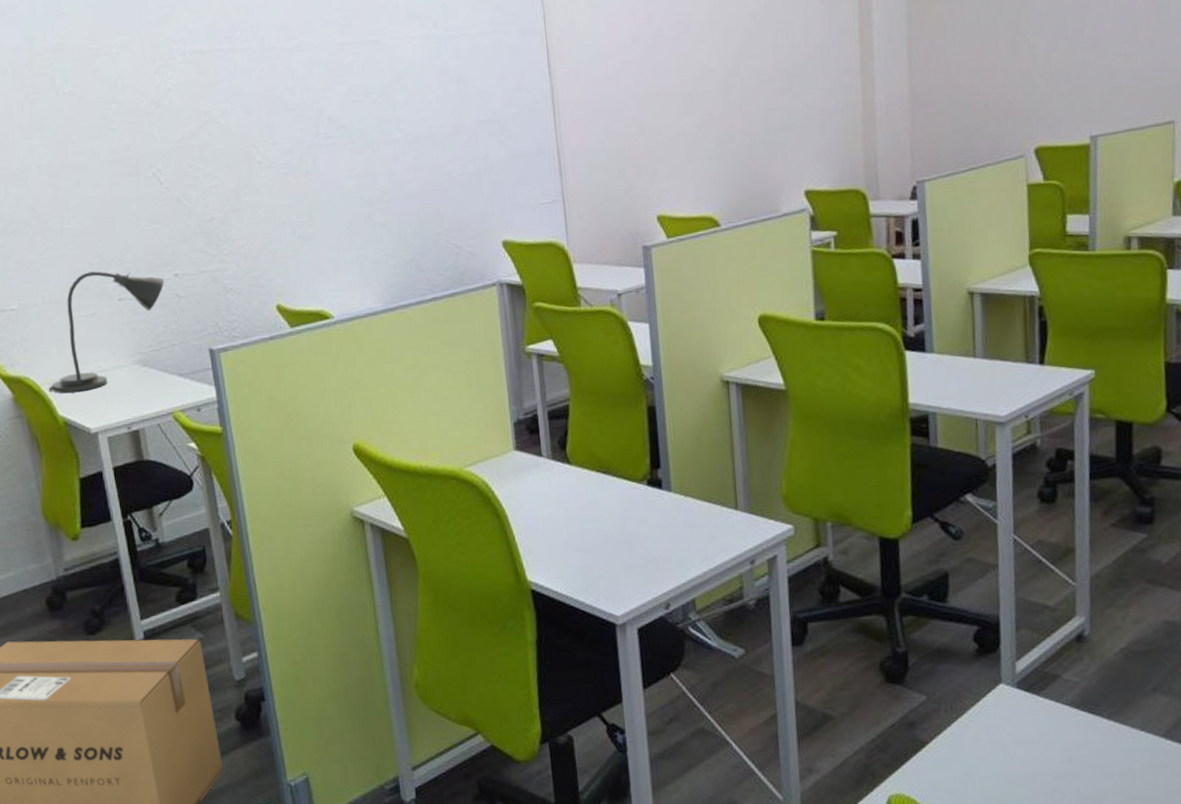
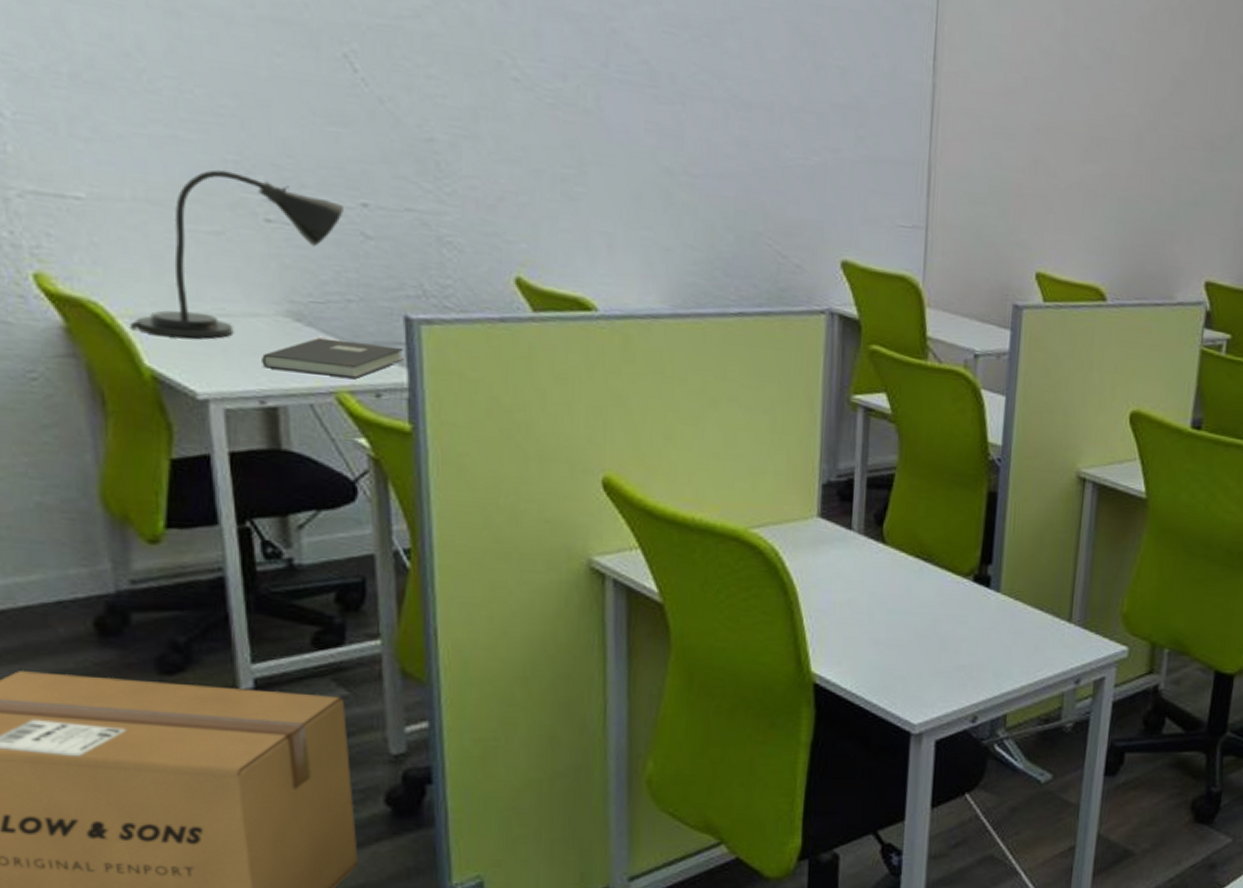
book: none [126,372,212,403] -> present [262,337,404,378]

